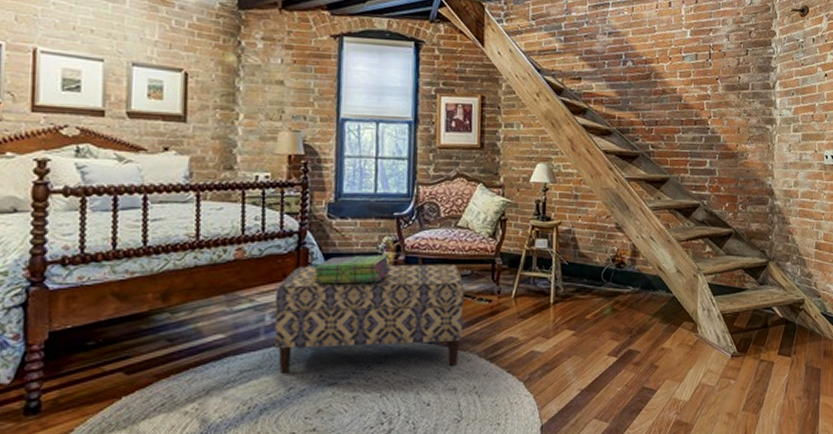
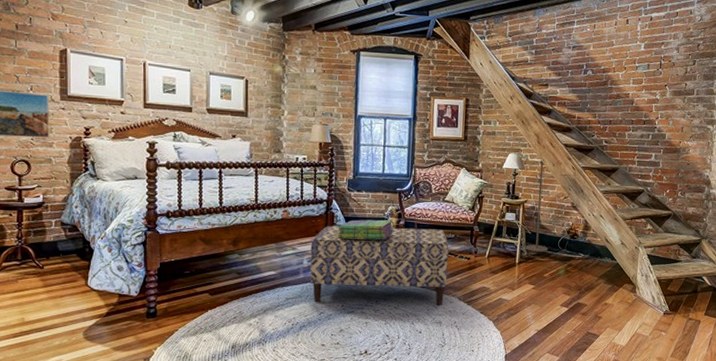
floor lamp: none [561,170,589,289] -> present [525,160,548,253]

